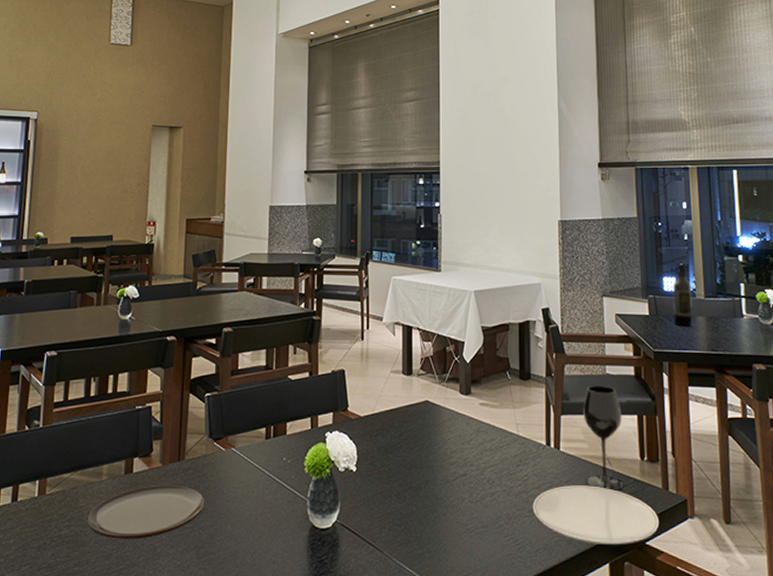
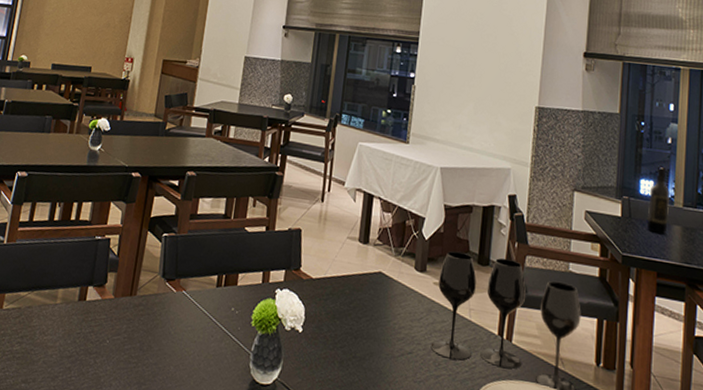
plate: present [88,484,205,539] -> none [39,315,152,366]
wine glass: none [483,370,571,475] -> present [430,250,526,369]

